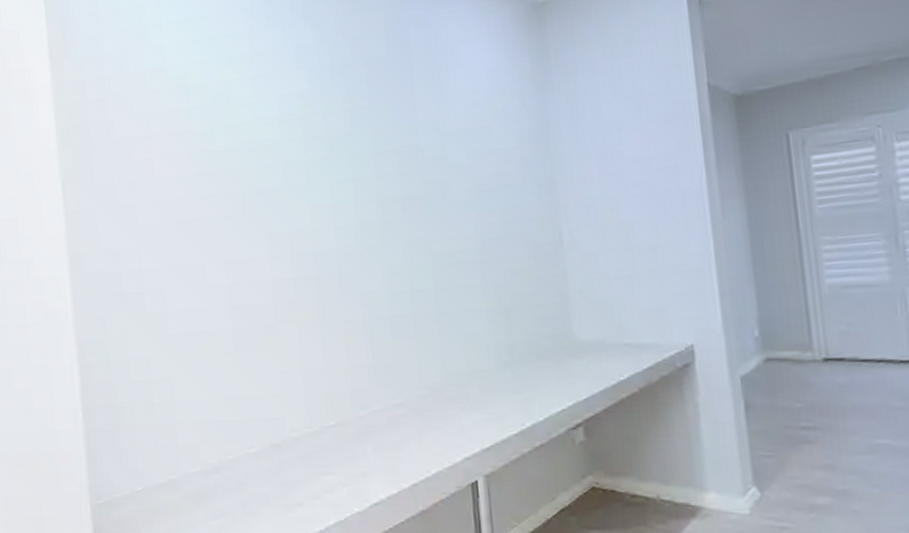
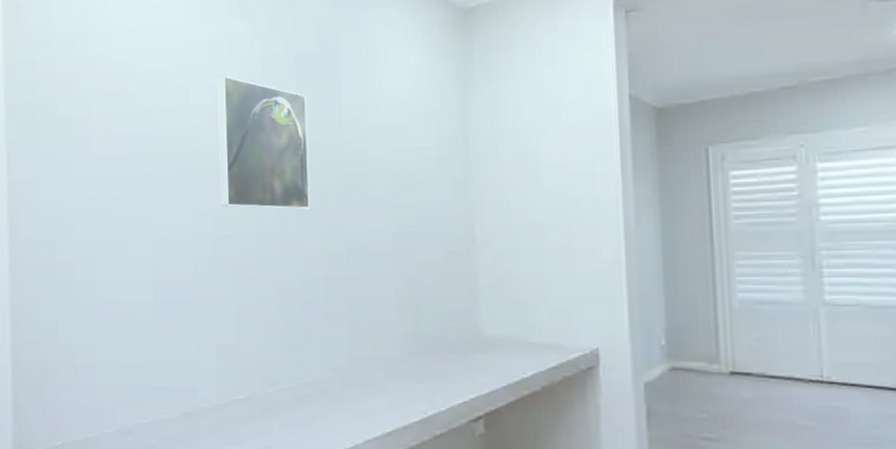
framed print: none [284,84,391,225] -> present [217,75,311,210]

